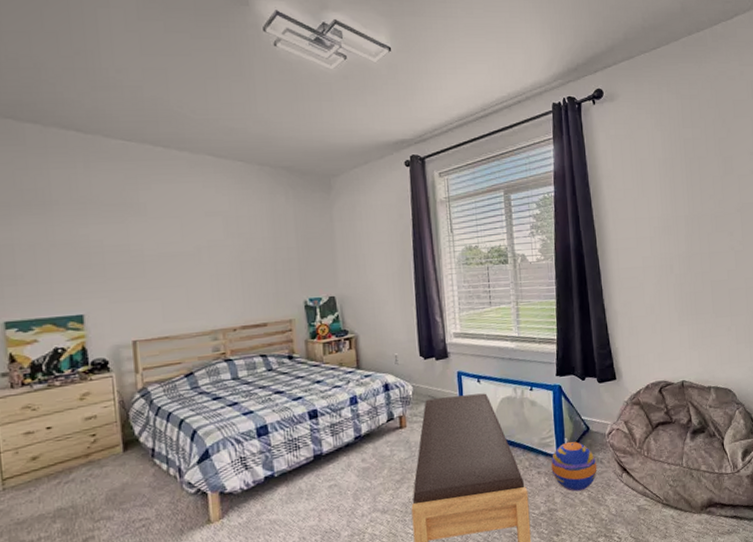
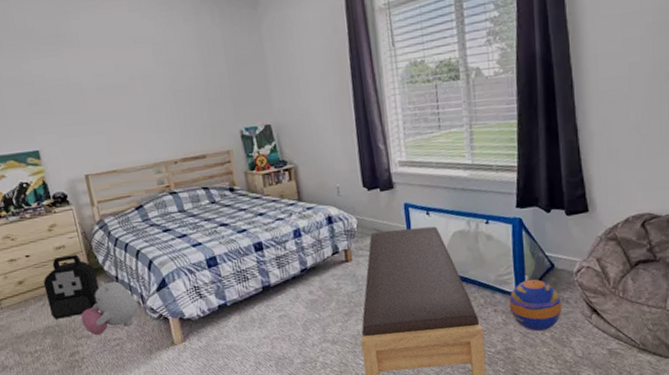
backpack: none [63,425,131,500] -> present [43,254,100,319]
plush toy: none [103,454,175,517] -> present [80,281,139,336]

